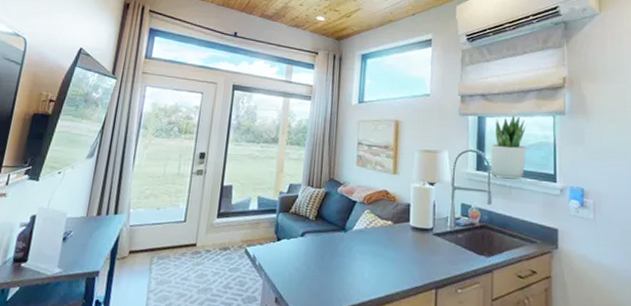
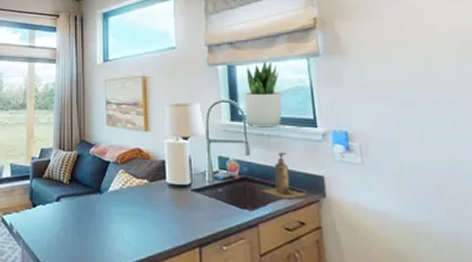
soap dispenser: none [499,203,540,249] -> present [261,152,307,199]

